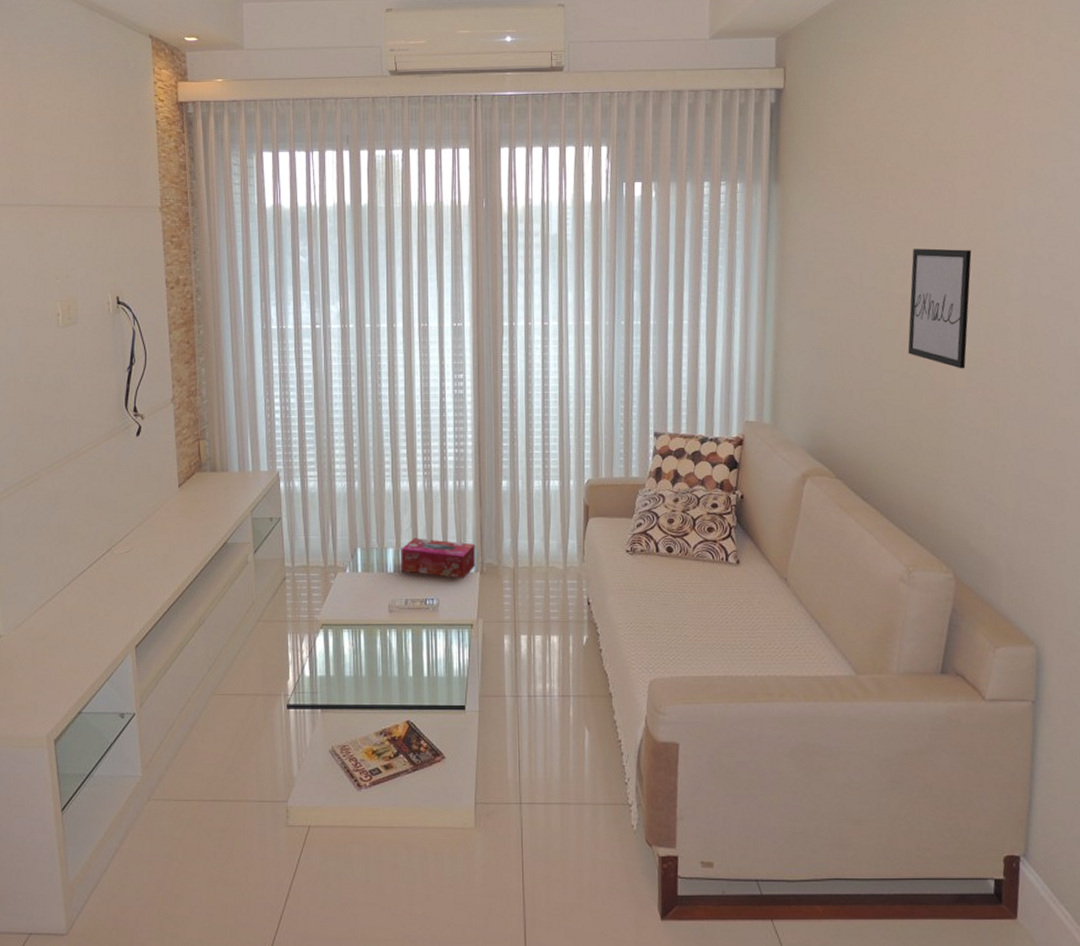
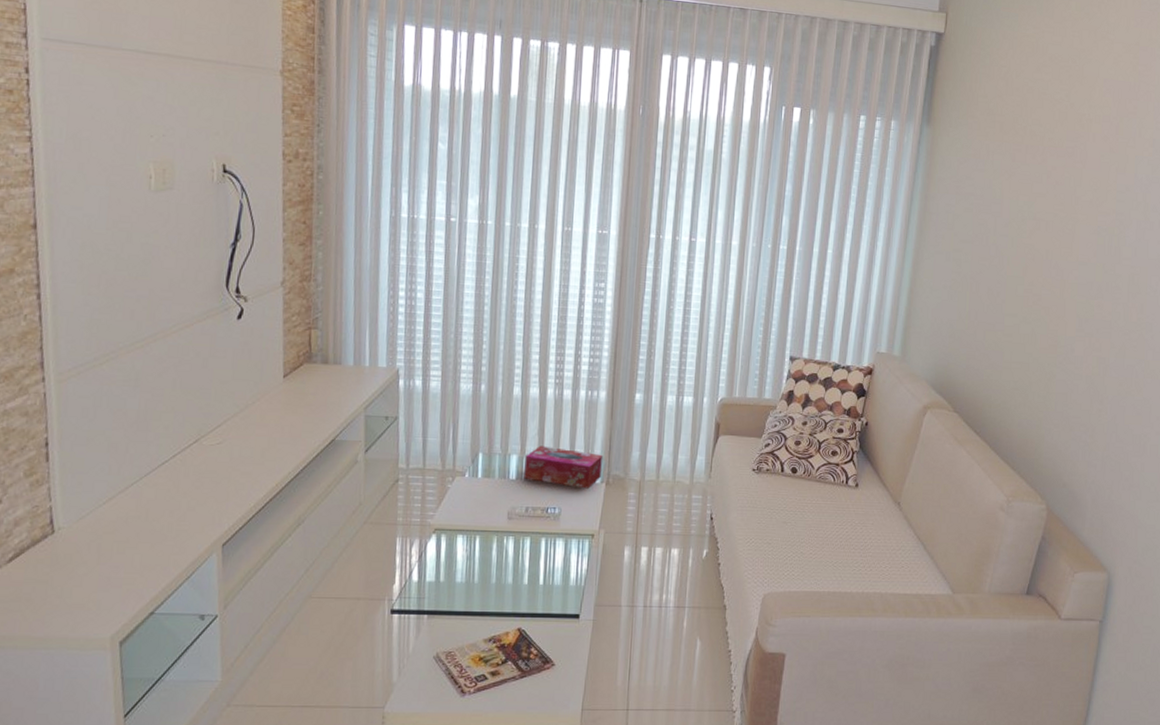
wall art: present [908,248,972,369] -> none [1029,203,1094,319]

